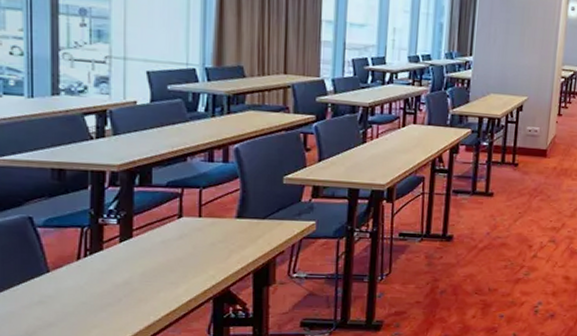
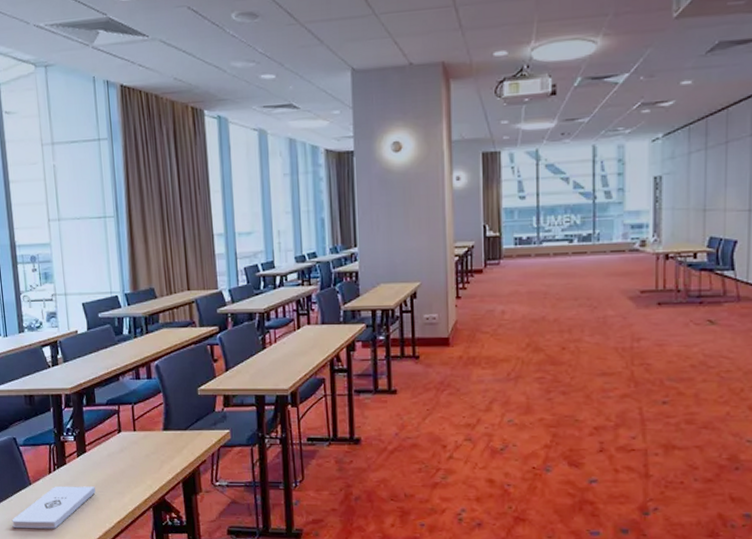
notepad: none [15,274,140,323] -> present [11,485,96,529]

